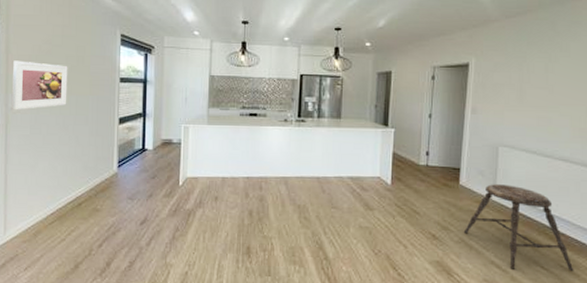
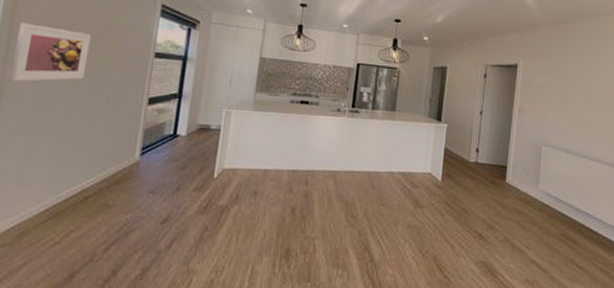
stool: present [463,184,574,272] -> none [508,182,605,270]

